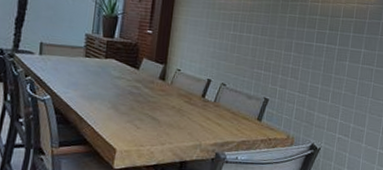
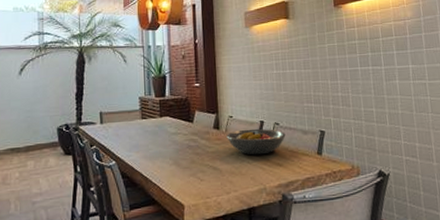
fruit bowl: none [171,84,231,113] -> present [226,128,286,155]

